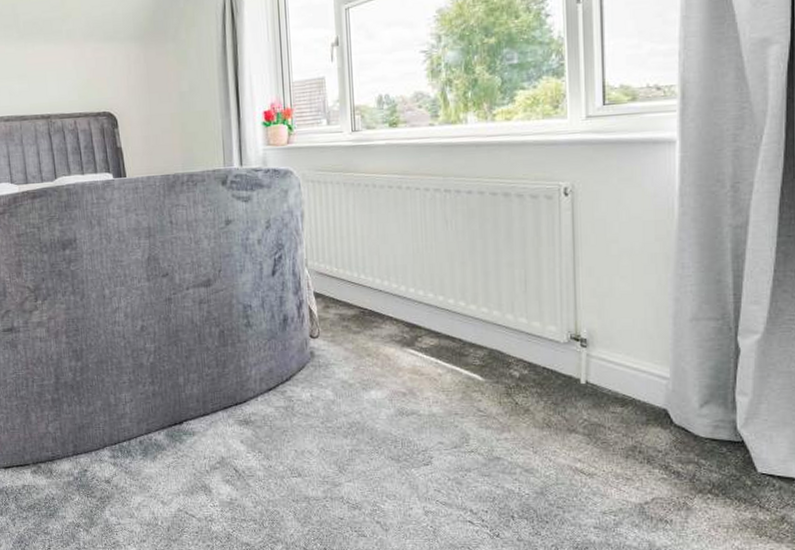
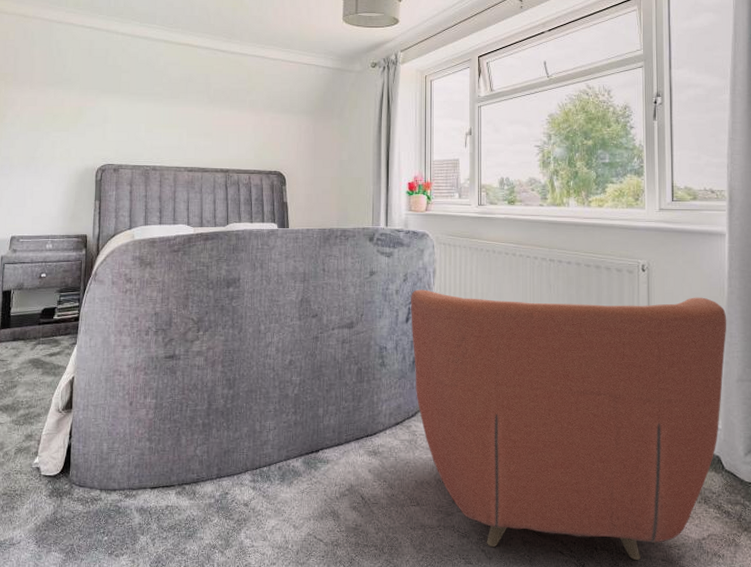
armchair: none [276,222,678,529] -> present [411,289,727,561]

